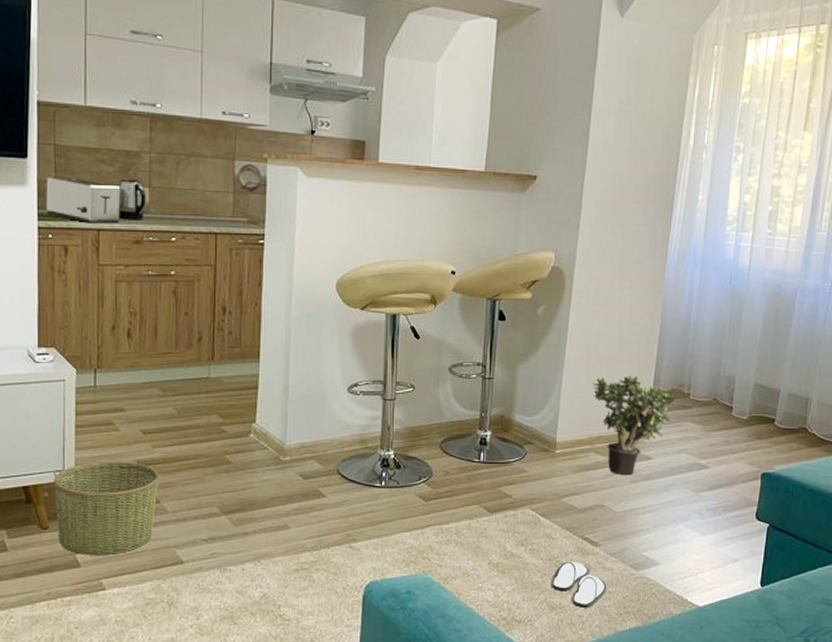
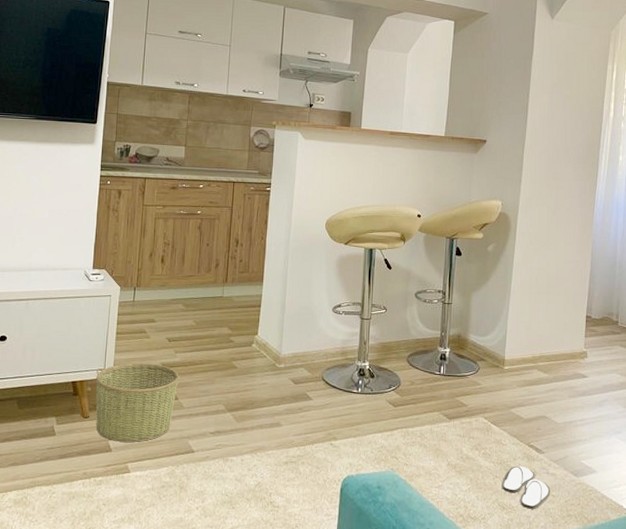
toaster: present [46,177,121,224] -> none [107,138,164,174]
kettle: present [118,179,146,220] -> none [161,140,182,171]
potted plant: present [592,375,675,474] -> none [534,304,606,390]

